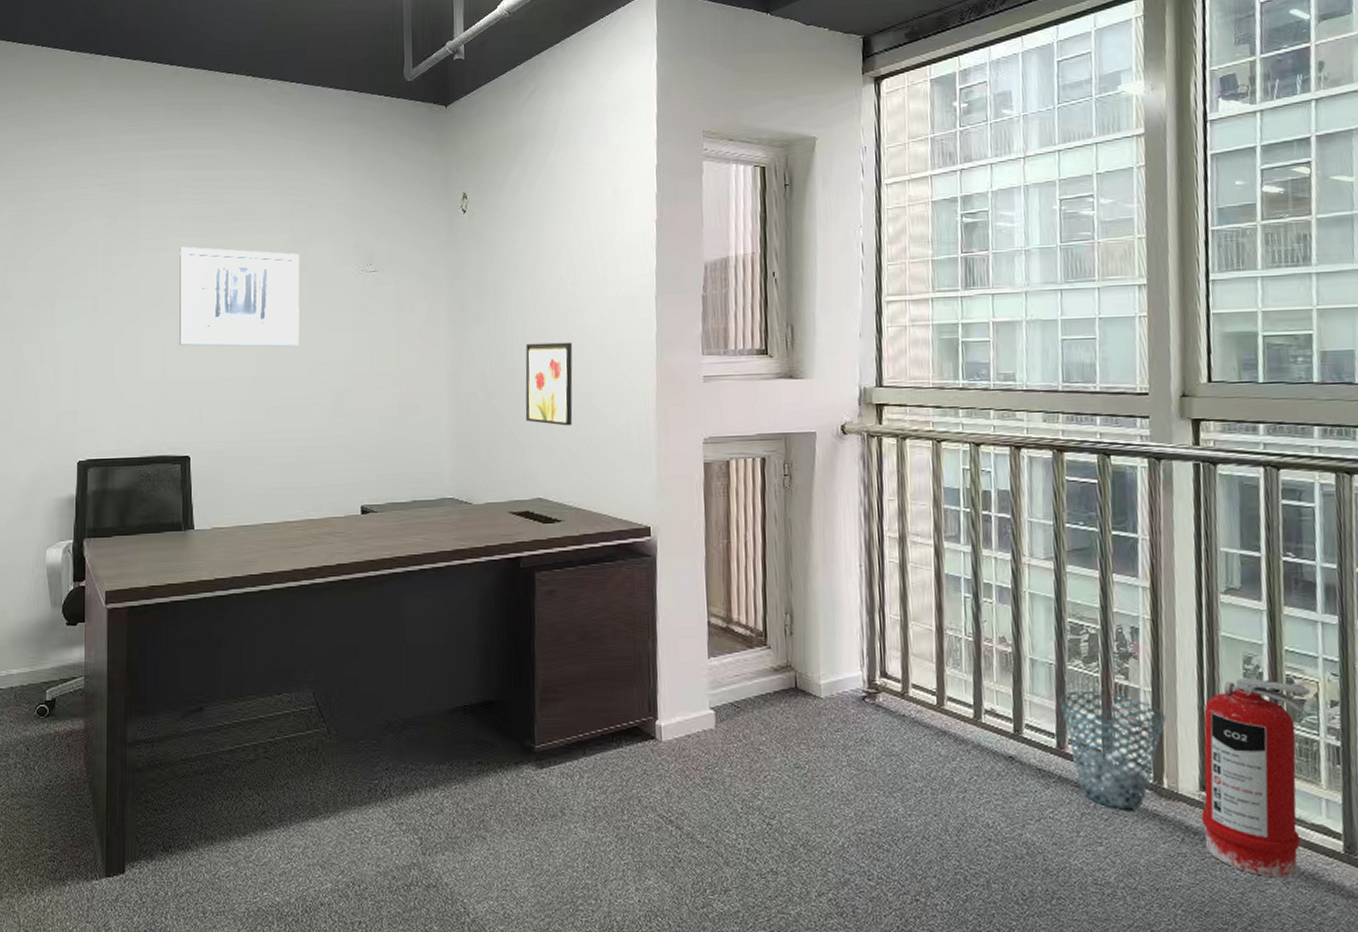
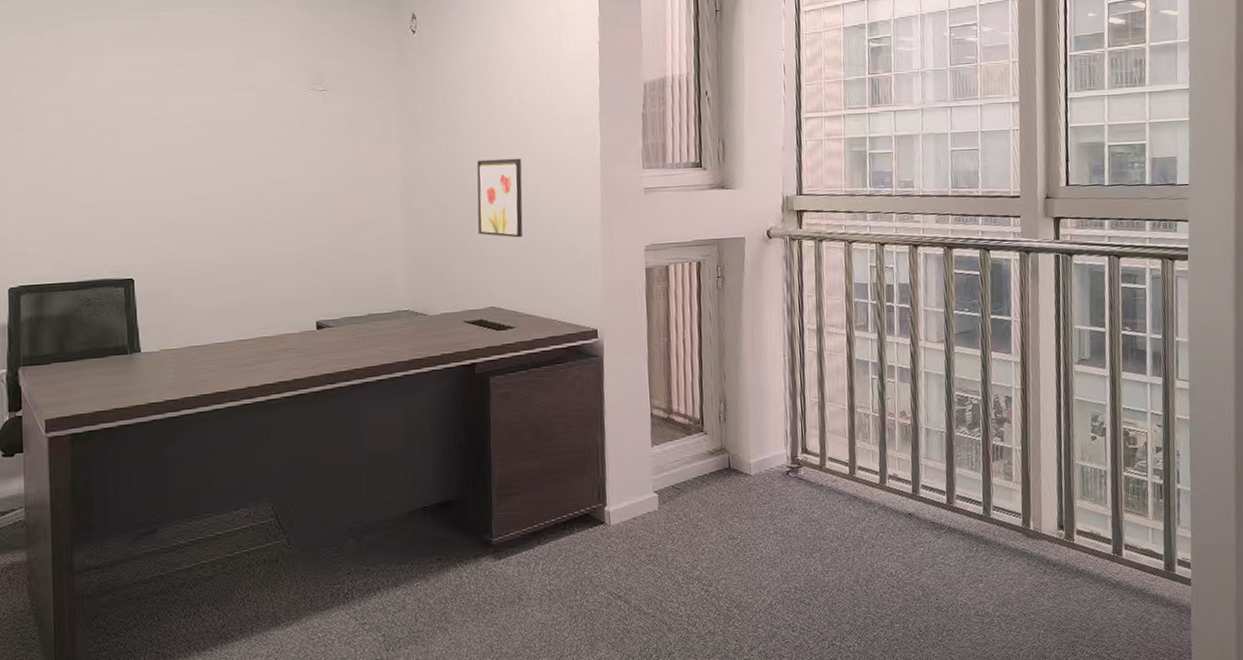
wall art: present [180,246,300,347] -> none [115,64,248,167]
waste basket: present [1059,690,1167,810] -> none [949,452,1033,551]
fire extinguisher: present [1202,677,1310,878] -> none [1059,432,1141,596]

